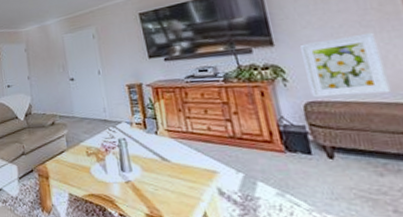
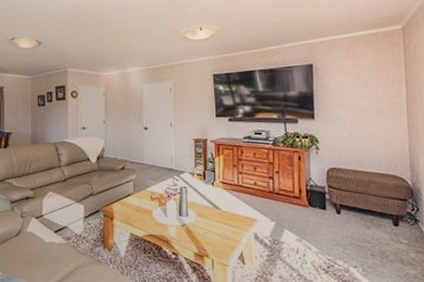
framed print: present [299,32,390,98] -> none [332,117,385,166]

